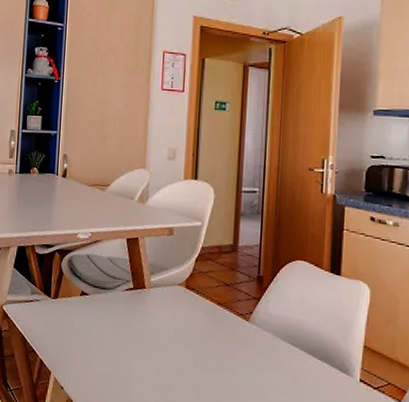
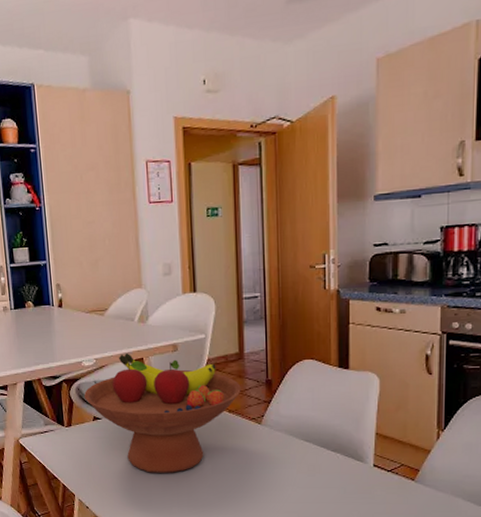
fruit bowl: none [75,231,232,362] -> present [84,353,241,473]

